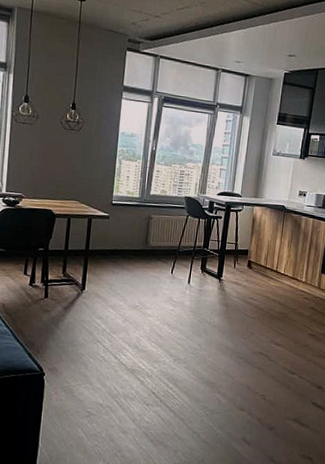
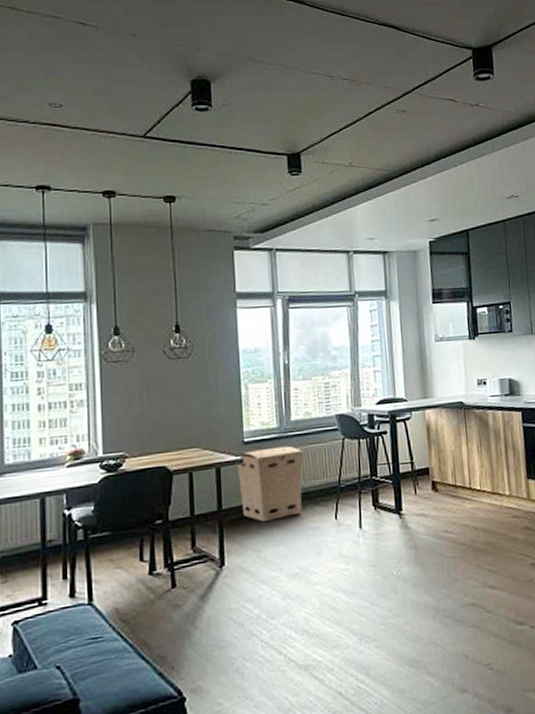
cardboard box: none [103,211,155,265] -> present [236,445,303,522]

